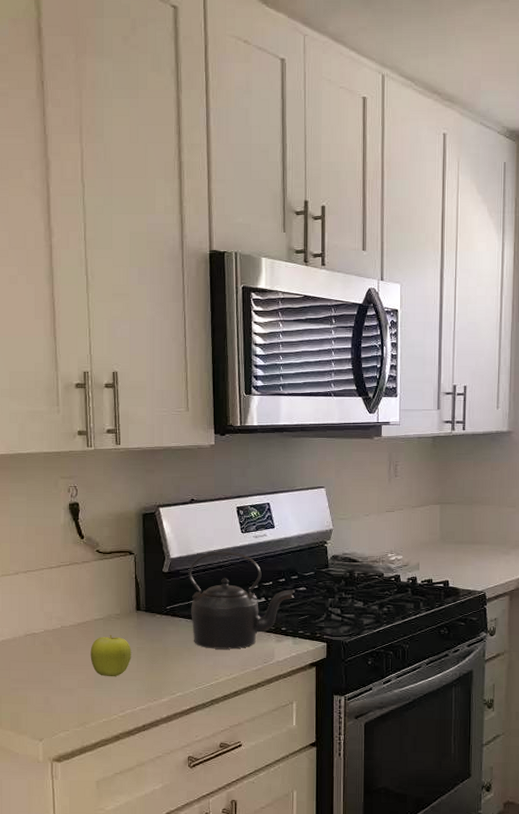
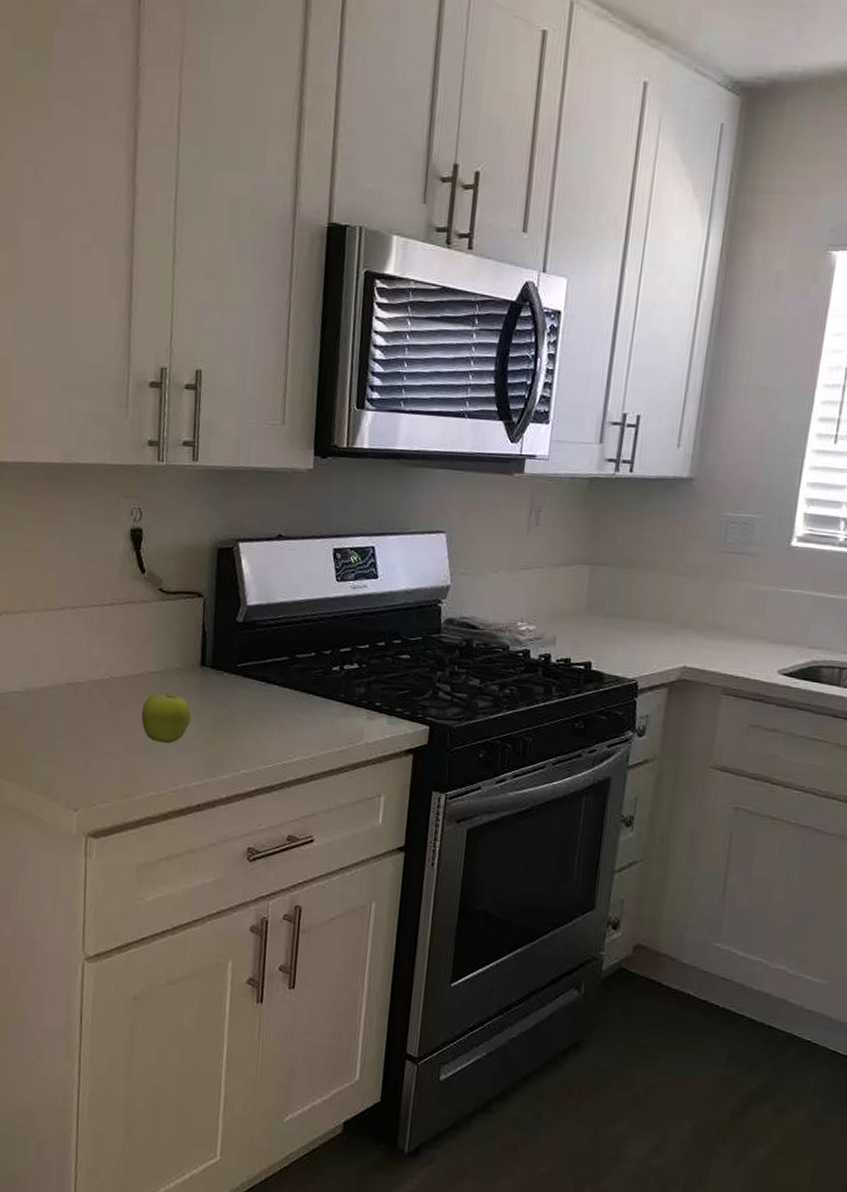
kettle: present [188,551,295,649] -> none [266,602,396,724]

